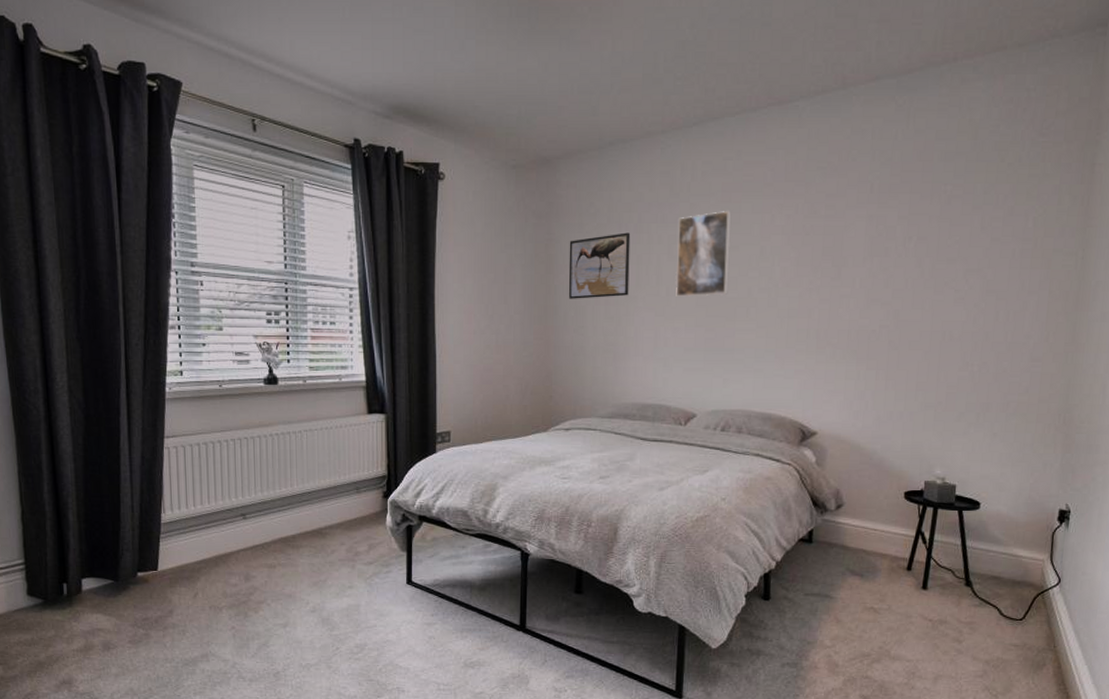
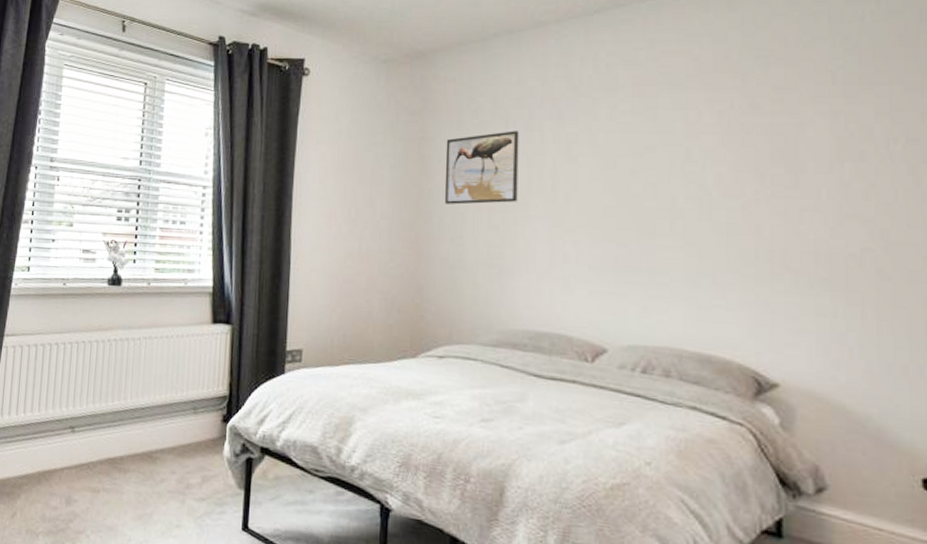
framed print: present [675,210,731,297] -> none [575,105,646,205]

